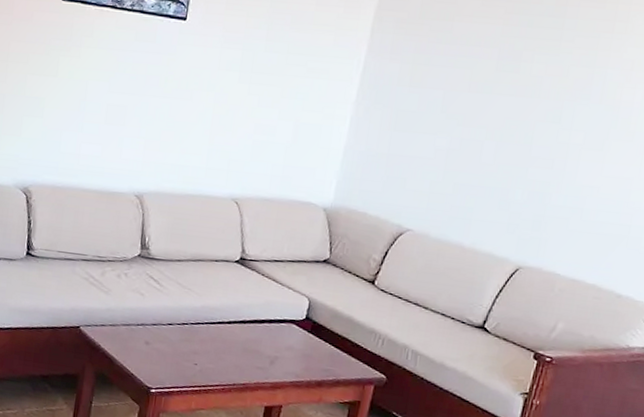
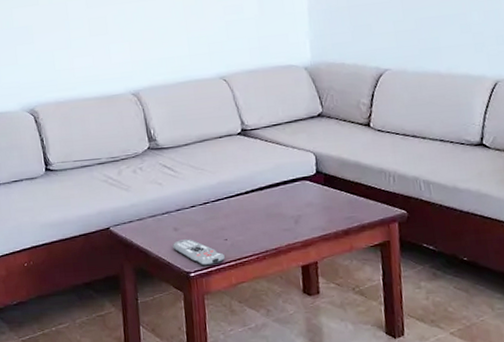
remote control: none [140,354,190,386] -> present [173,239,225,266]

